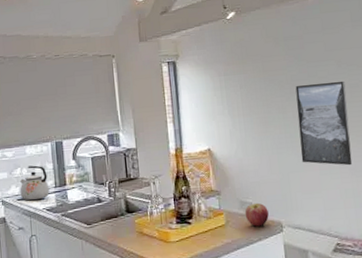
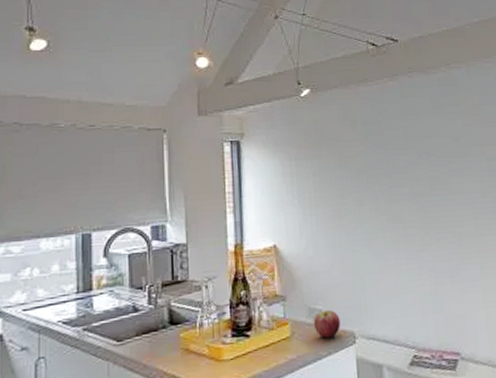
kettle: present [20,165,50,201] -> none [27,264,69,312]
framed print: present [295,80,353,166] -> none [373,172,431,266]

